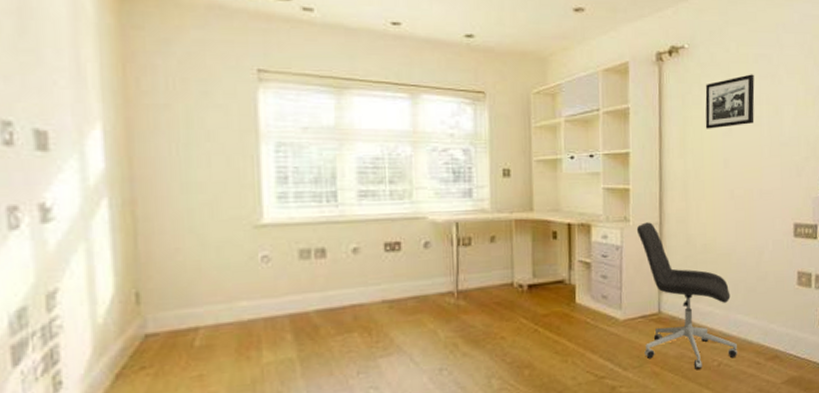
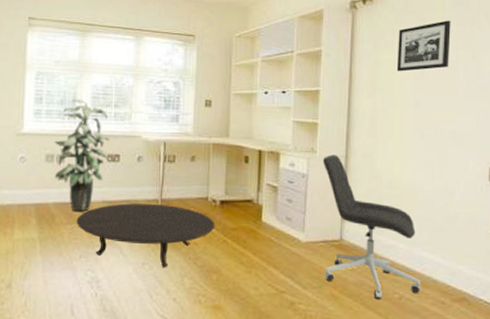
indoor plant: none [309,175,387,316] -> present [54,99,110,211]
table: none [349,296,524,371] -> present [76,203,215,268]

